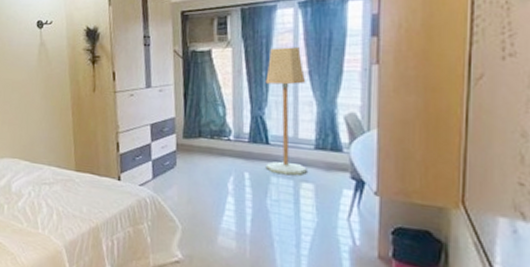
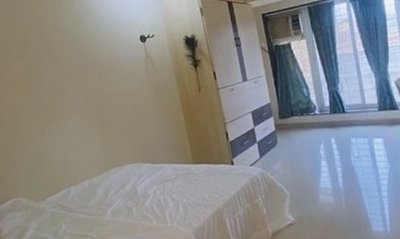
floor lamp: present [265,47,307,176] -> none [334,33,376,135]

